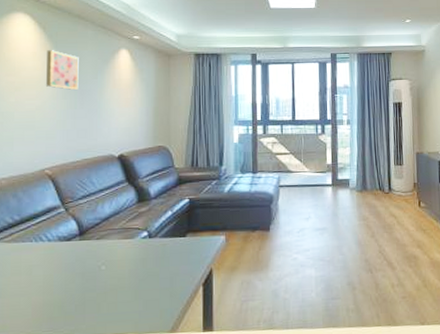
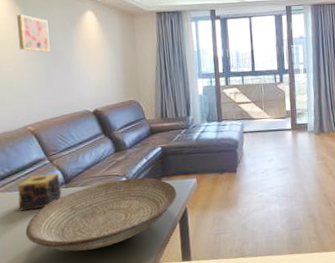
candle: none [24,223,74,265] -> present [17,173,62,211]
decorative bowl: none [29,232,203,315] -> present [25,177,177,252]

